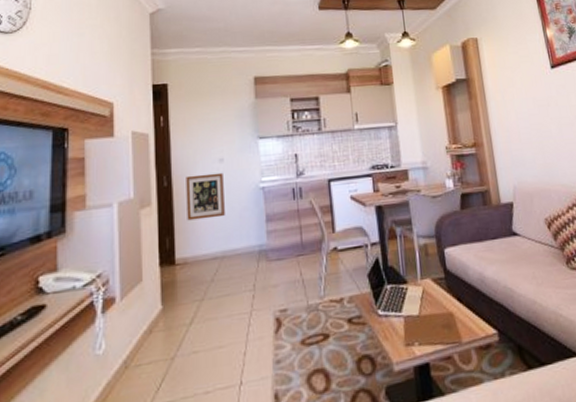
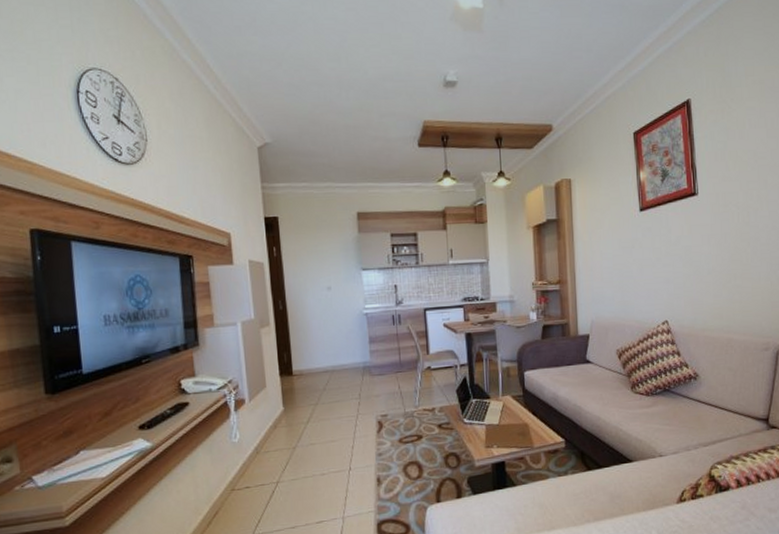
wall art: present [186,172,225,221] -> none [298,299,334,340]

